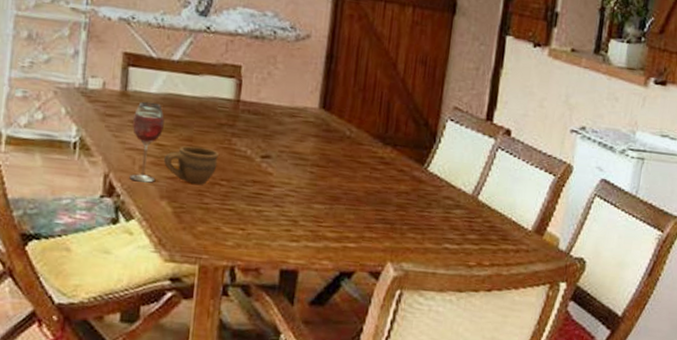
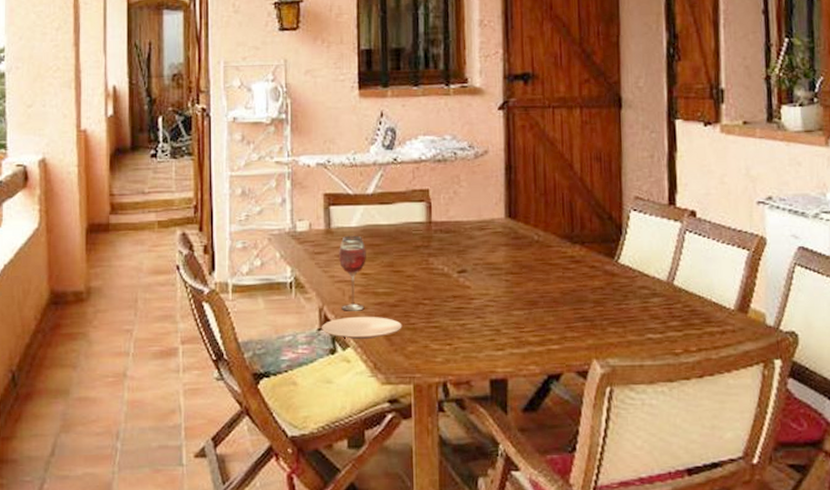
plate: none [105,187,195,214] -> present [322,316,402,340]
cup: present [163,145,219,185] -> none [369,270,419,306]

